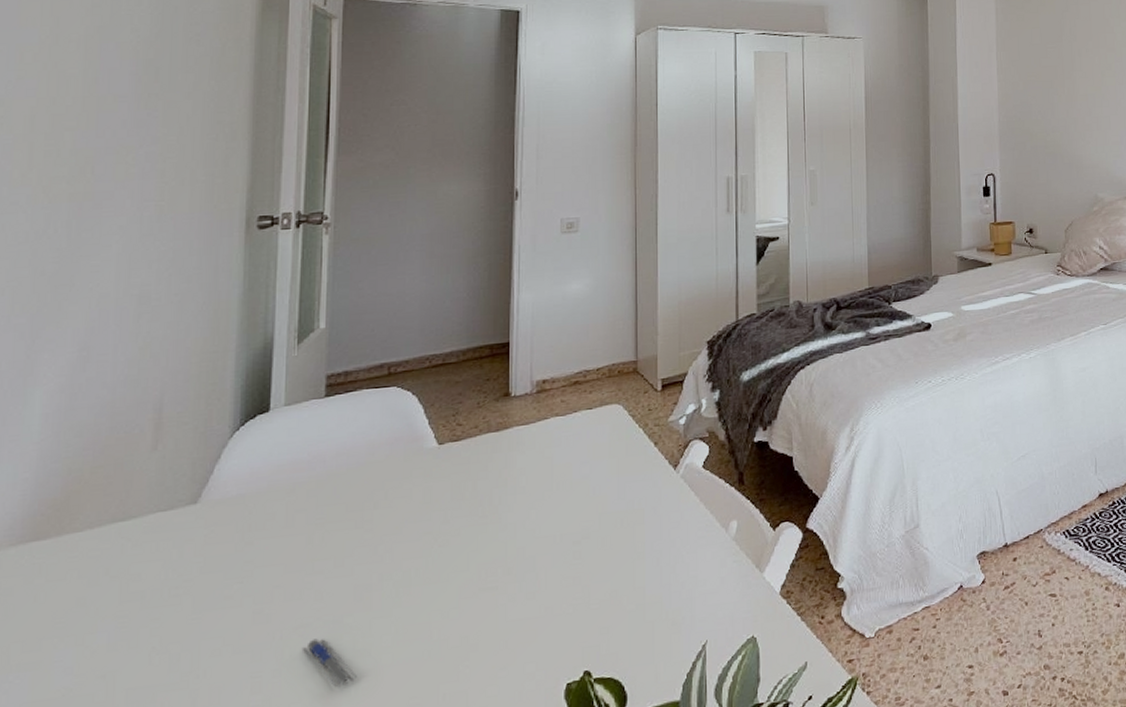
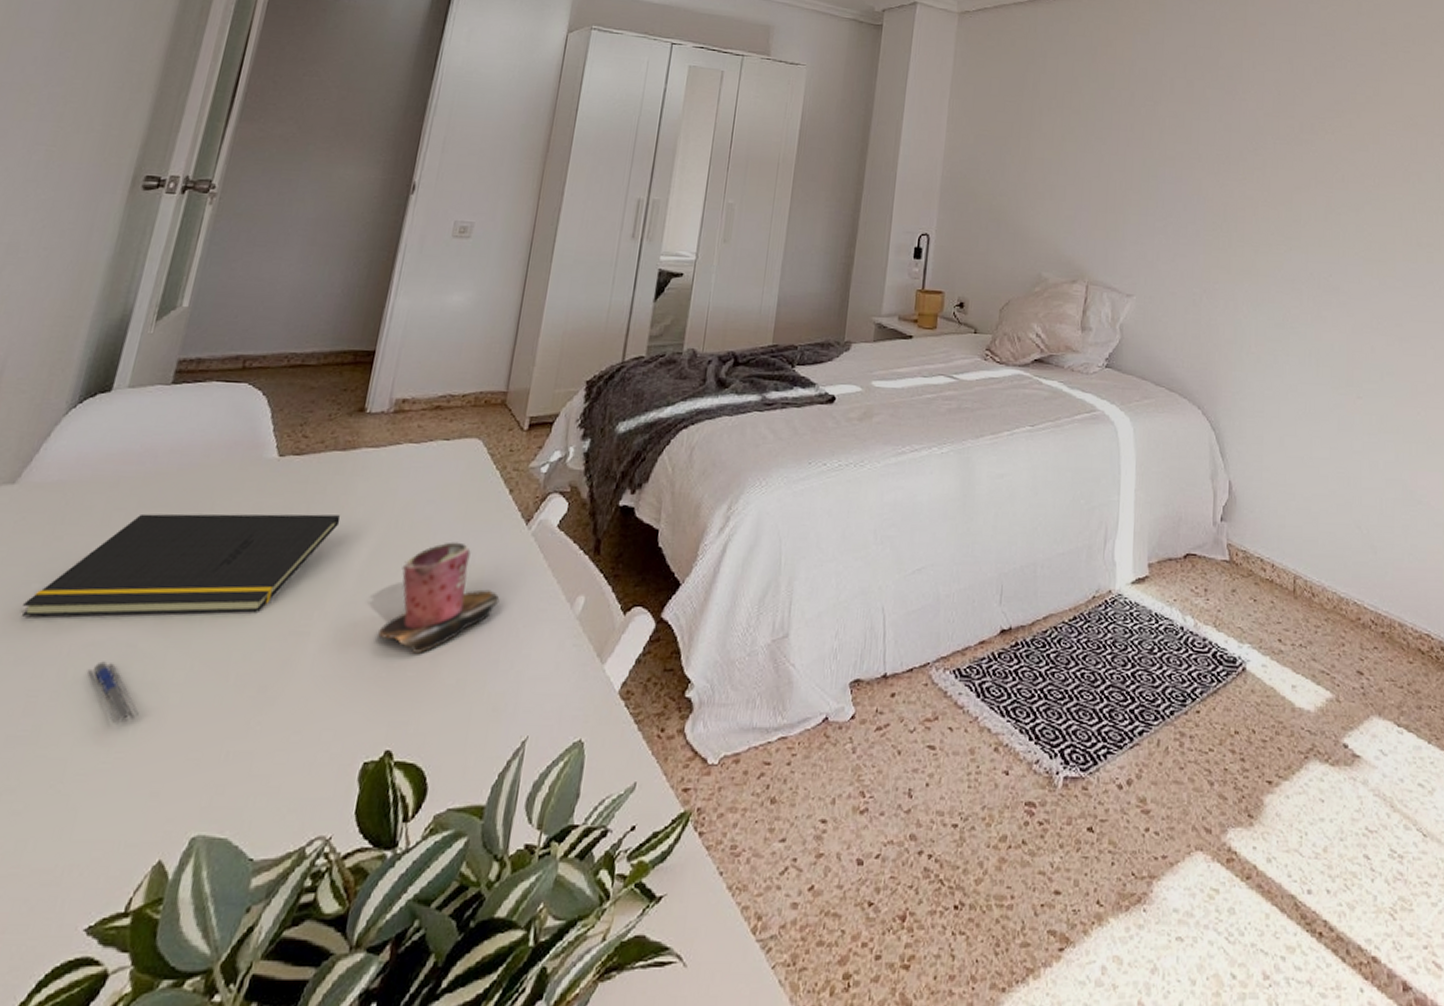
notepad: none [230,486,506,613] -> present [21,513,341,617]
mug: none [559,493,662,590] -> present [378,542,500,655]

